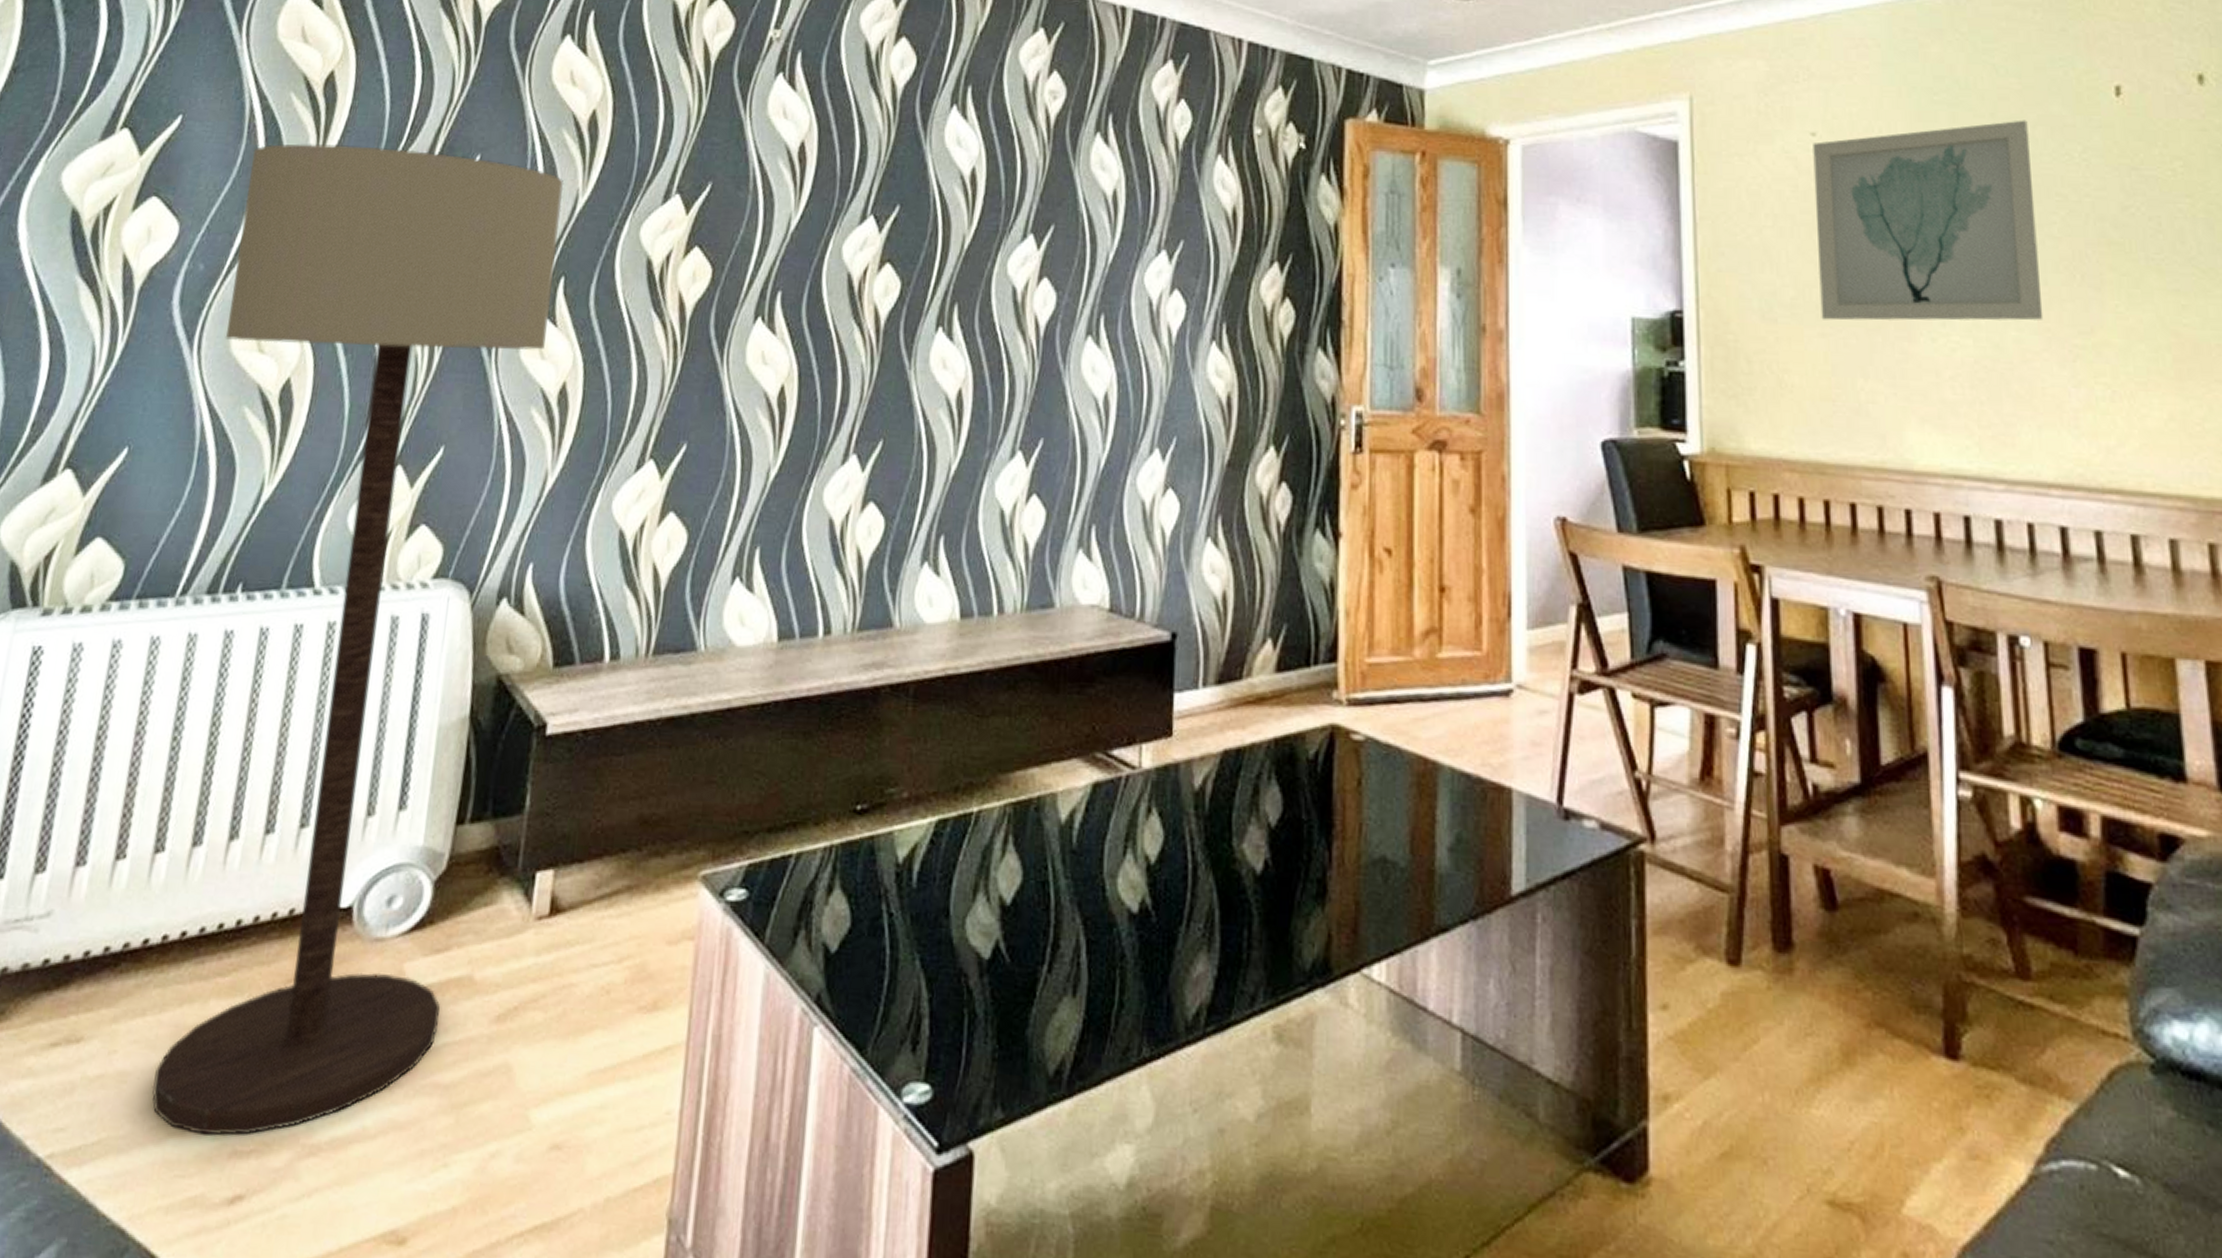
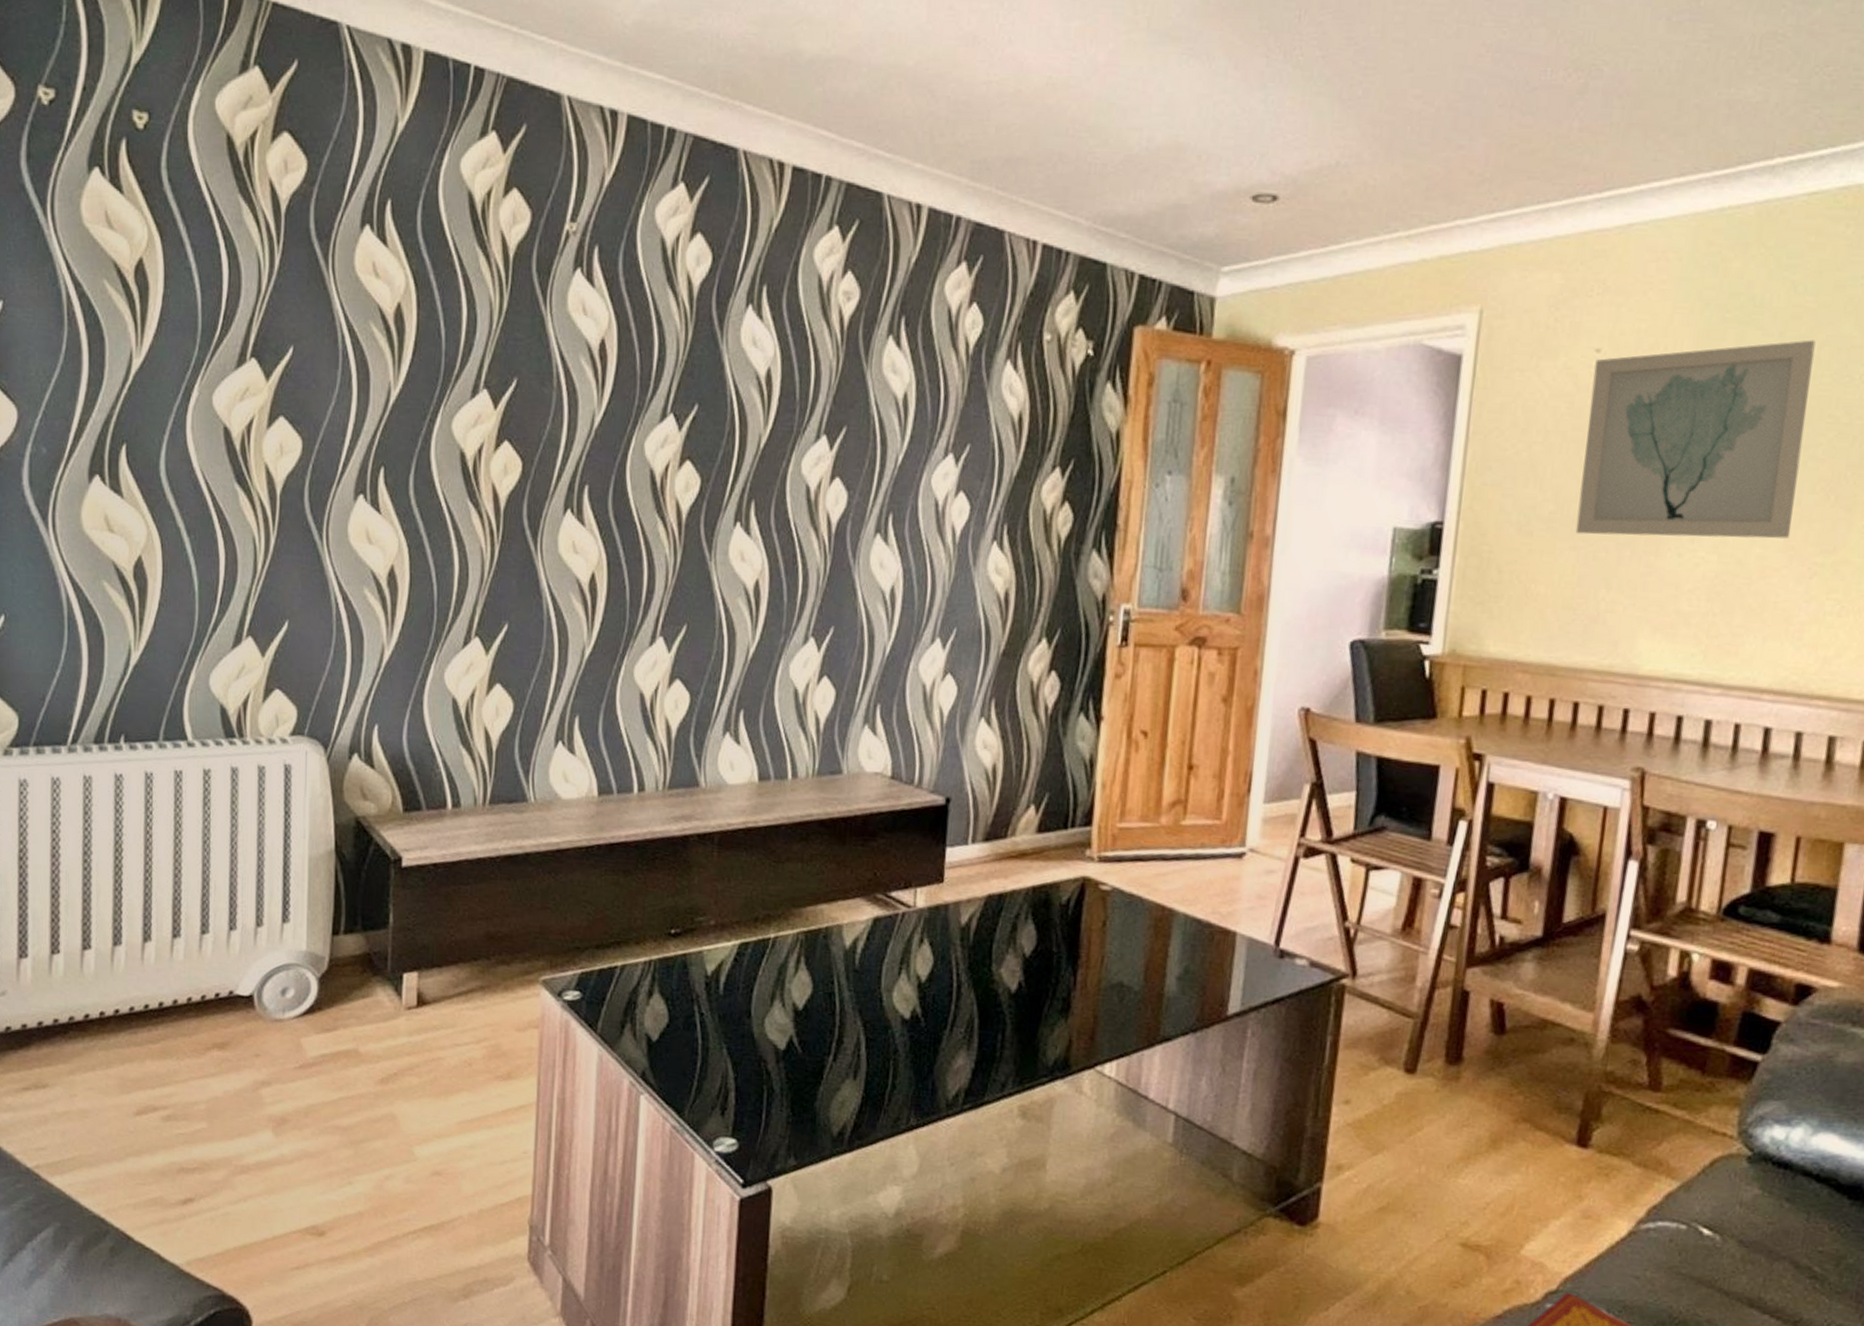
floor lamp: present [152,143,564,1136] -> none [76,331,376,1157]

